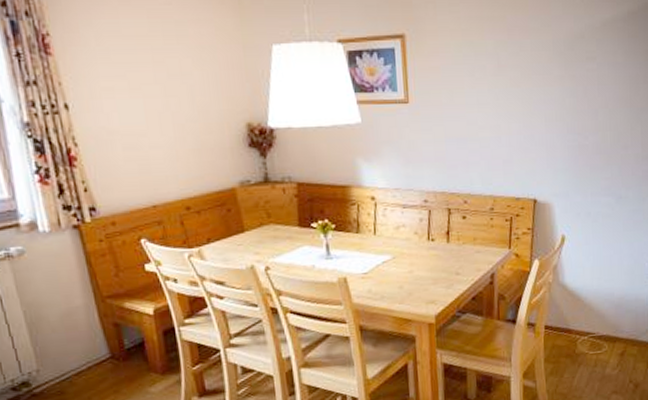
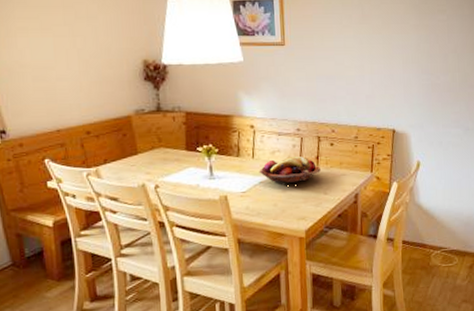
fruit basket: none [381,231,452,264] -> present [259,156,321,184]

